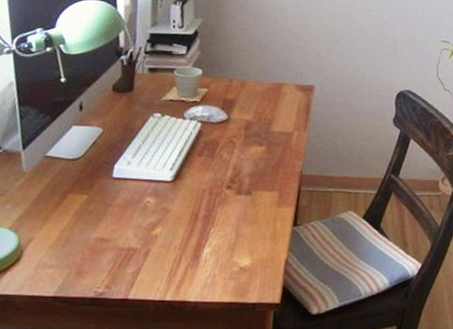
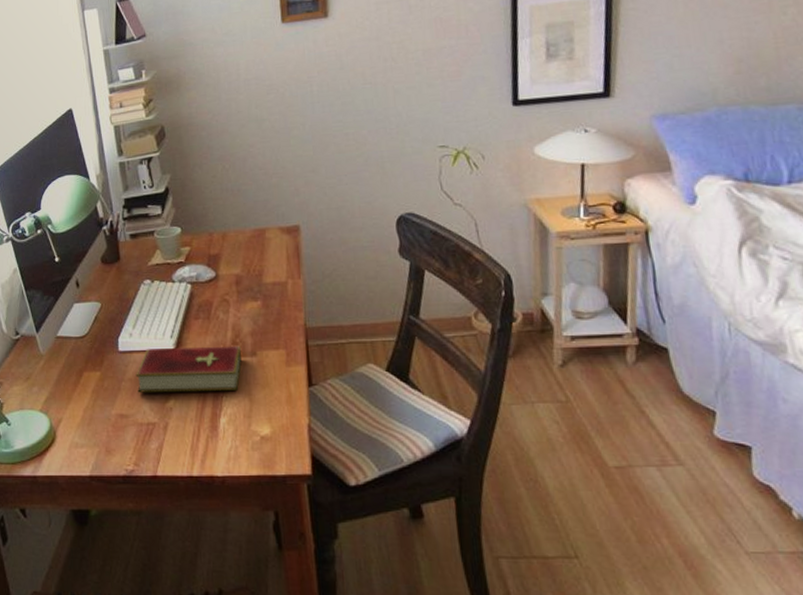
hardcover book: none [124,178,238,224] -> present [136,347,242,393]

